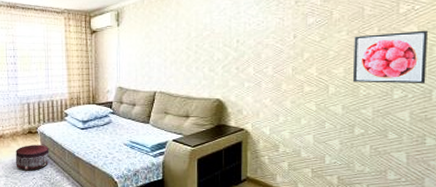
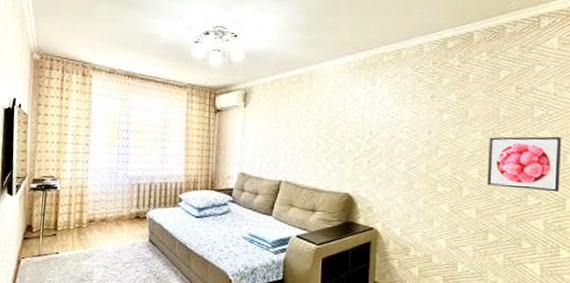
pouf: present [16,145,49,170] -> none [118,231,158,261]

